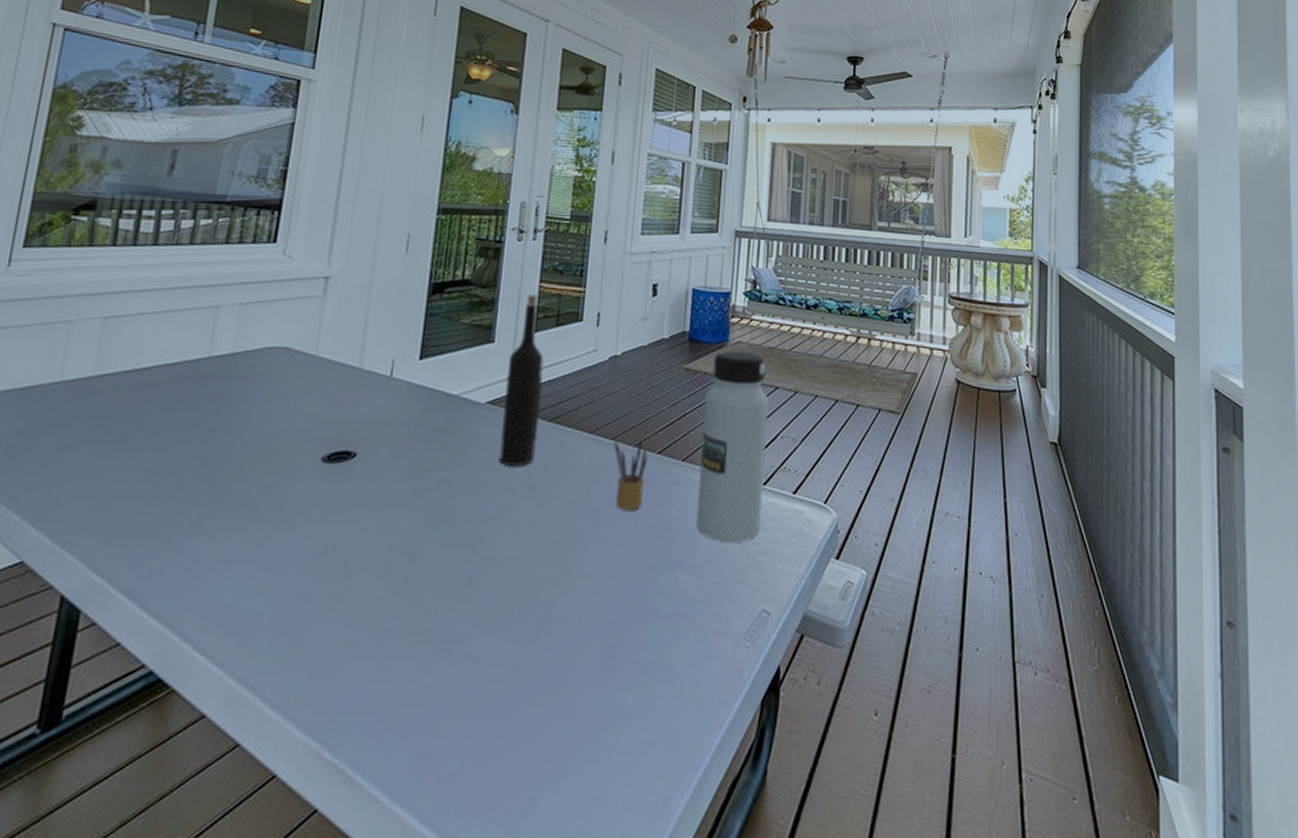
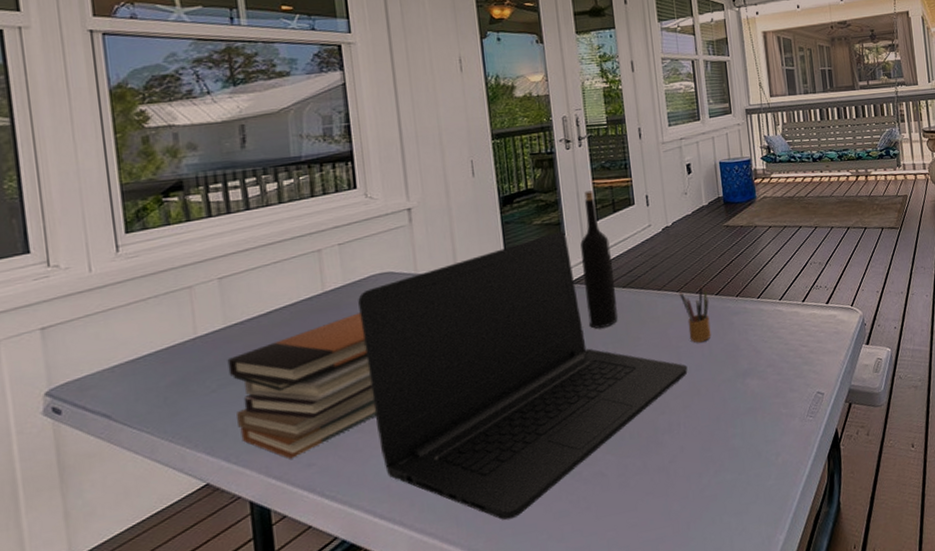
book stack: none [73,389,244,552] -> present [227,312,376,459]
laptop: none [222,337,606,693] -> present [358,231,688,521]
water bottle: present [696,351,768,542] -> none [745,203,806,350]

